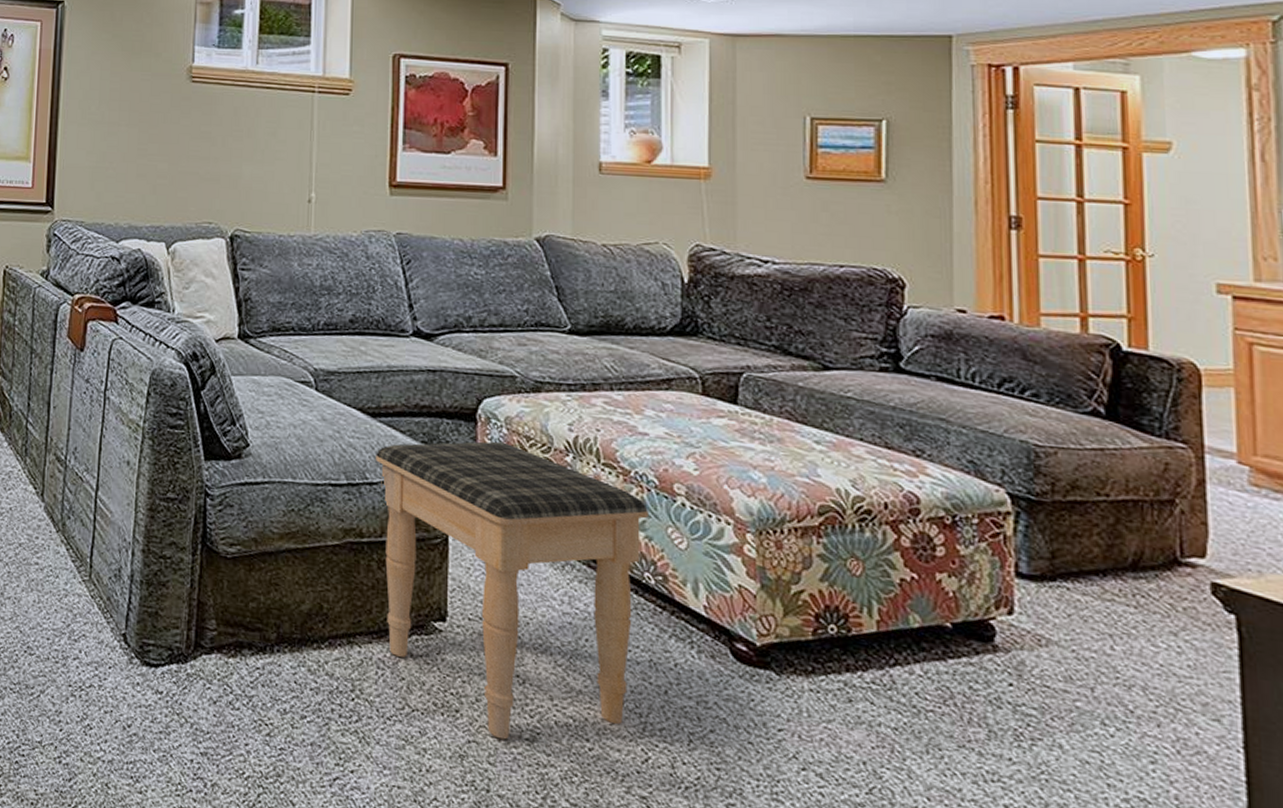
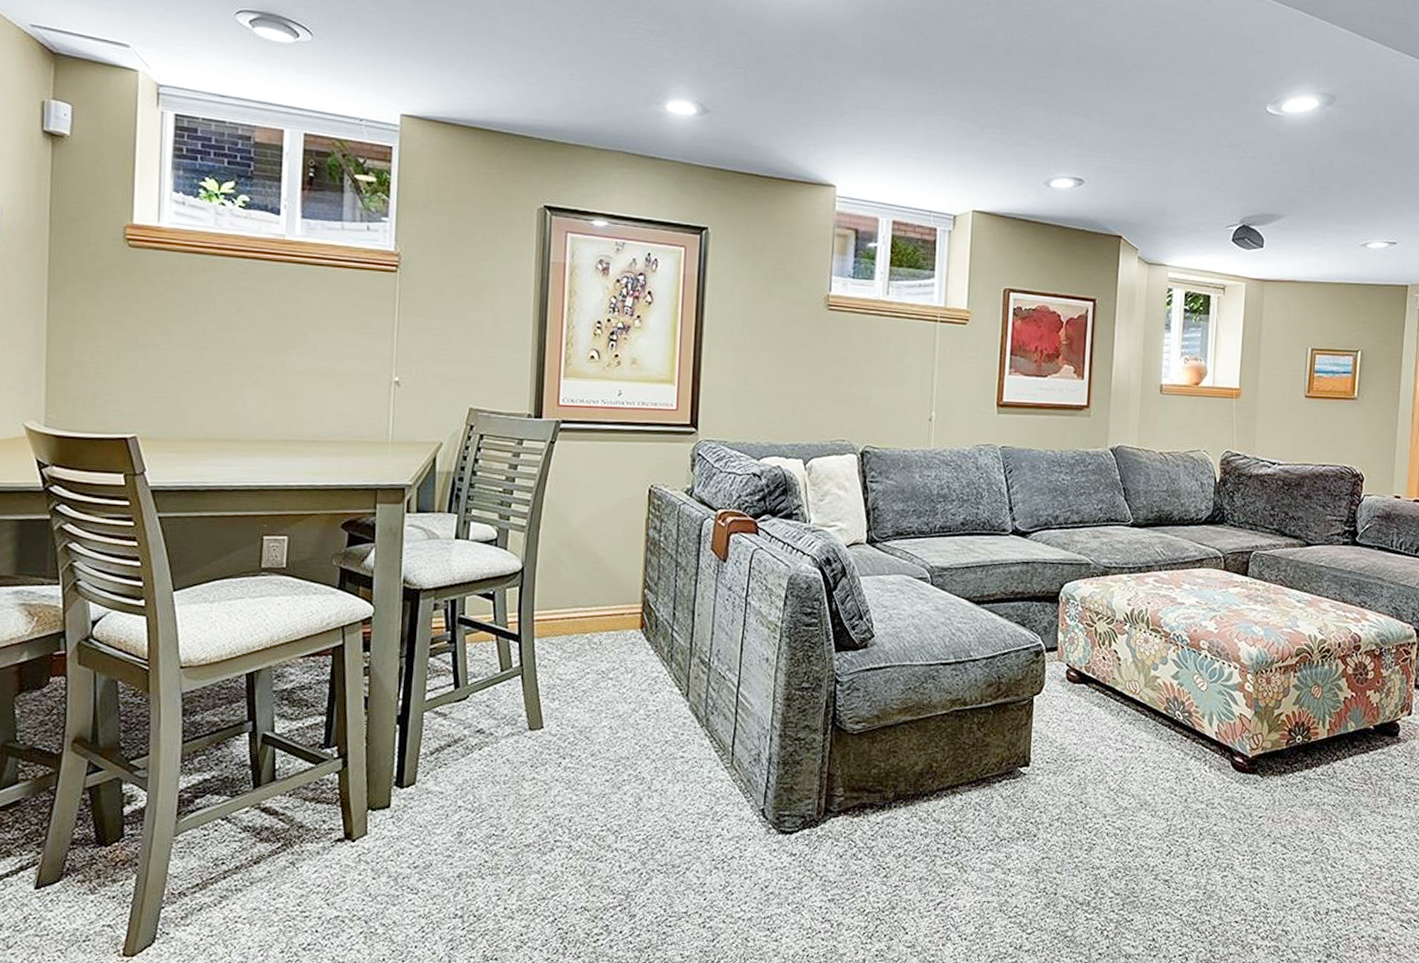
footstool: present [376,441,648,740] -> none [978,617,1181,853]

